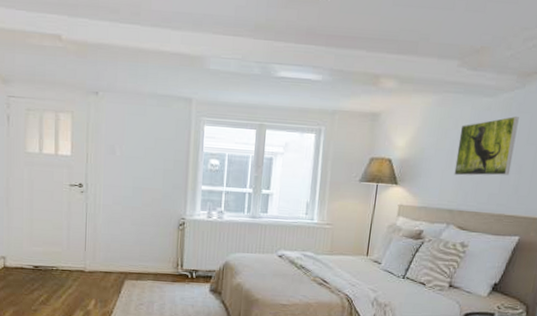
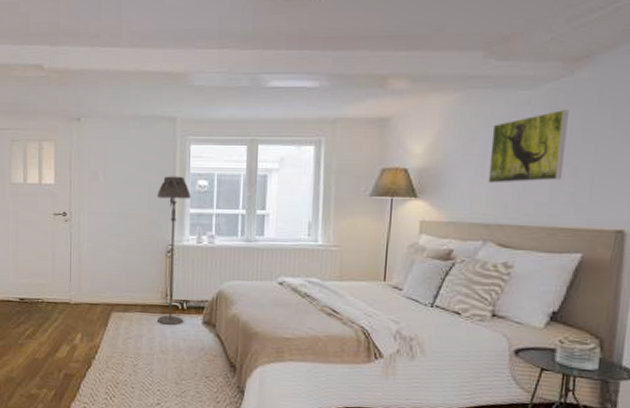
floor lamp: none [168,154,203,293] -> present [157,176,191,326]

